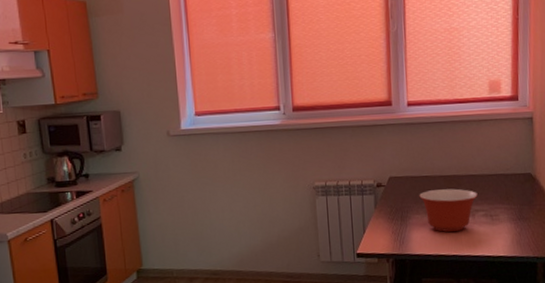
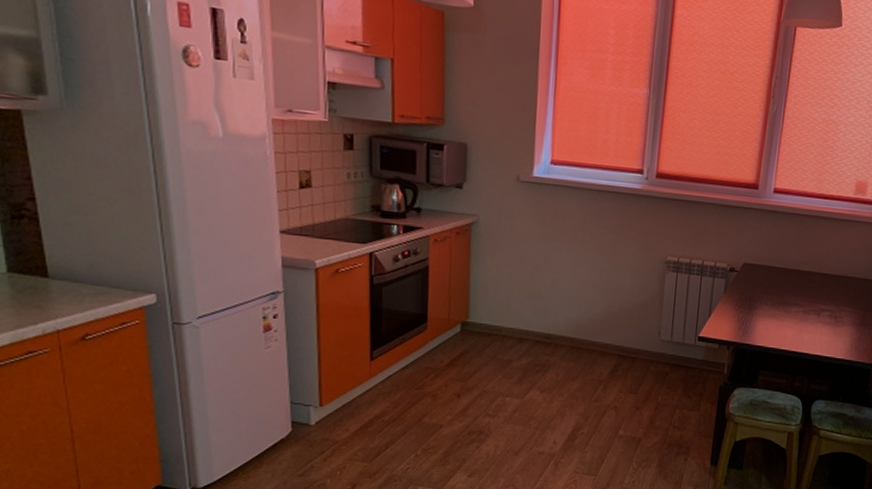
mixing bowl: present [419,188,478,233] -> none [770,283,827,329]

